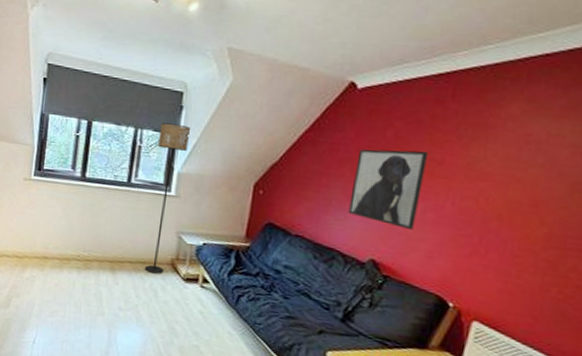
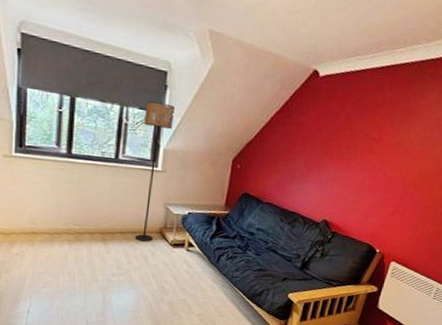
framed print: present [348,149,429,231] -> none [308,129,370,196]

